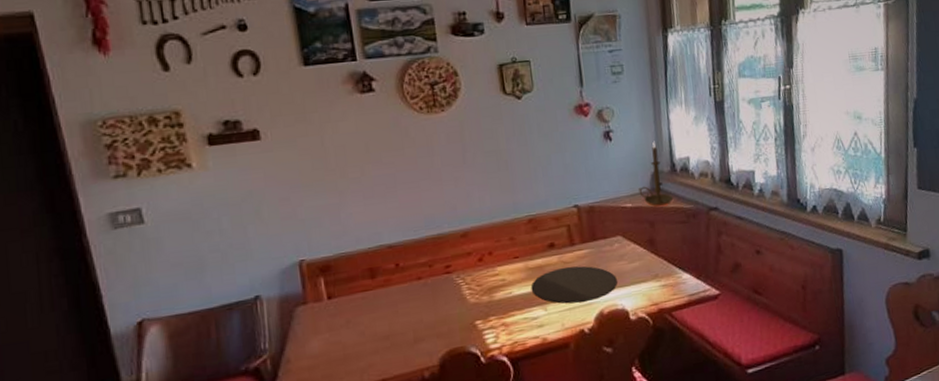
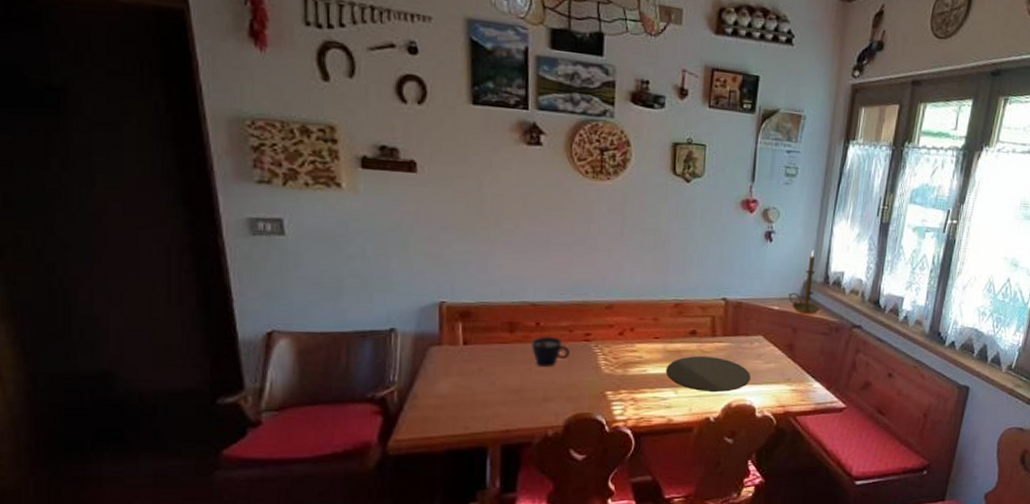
cup: none [394,275,433,307] -> present [531,336,570,367]

